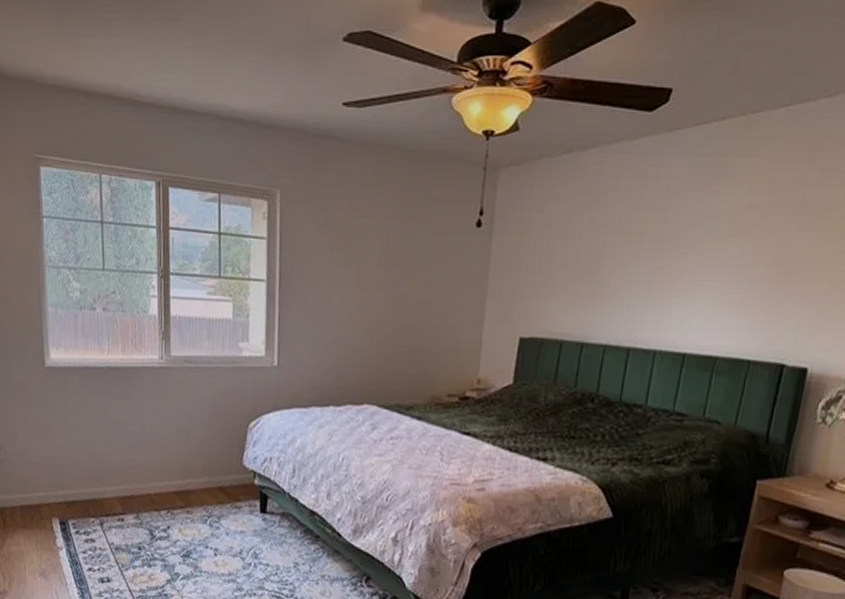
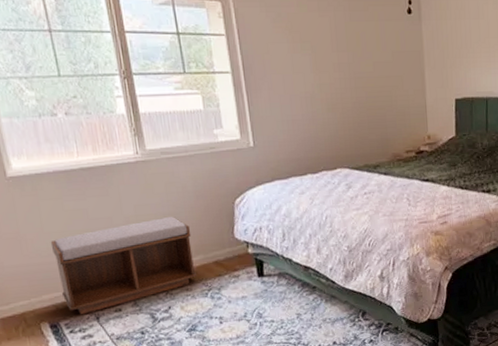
bench: none [72,430,201,518] -> present [50,217,198,315]

